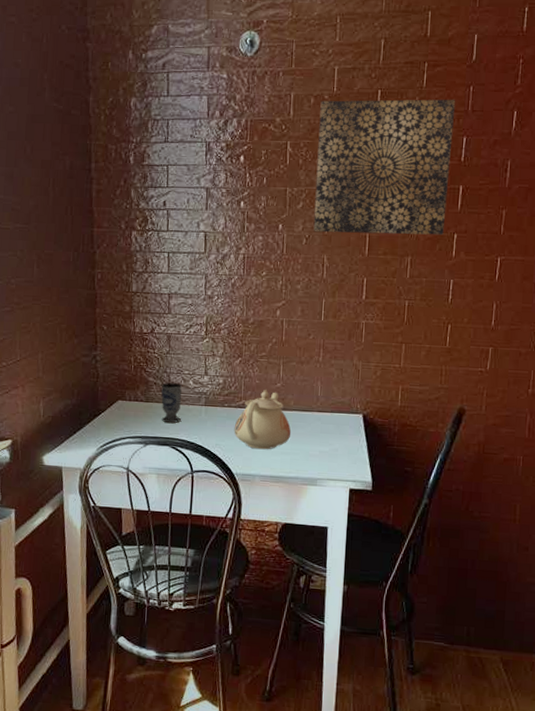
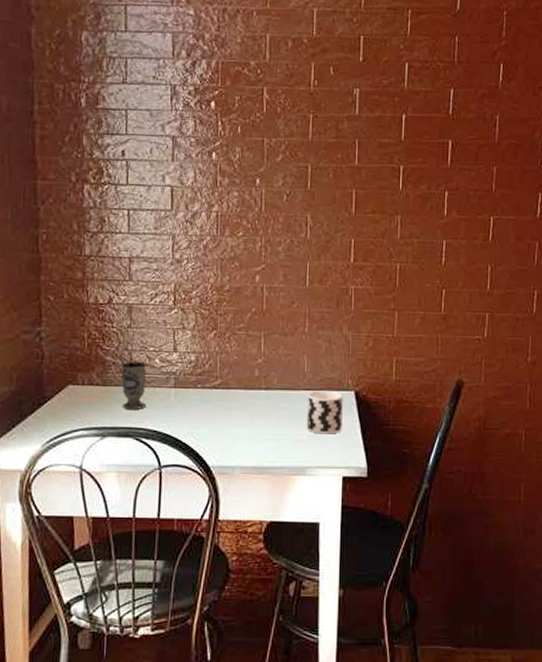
teapot: present [234,389,292,450] -> none [209,366,276,437]
wall art: present [313,99,456,235] -> none [294,44,442,193]
cup: none [318,413,352,452] -> present [306,391,343,434]

